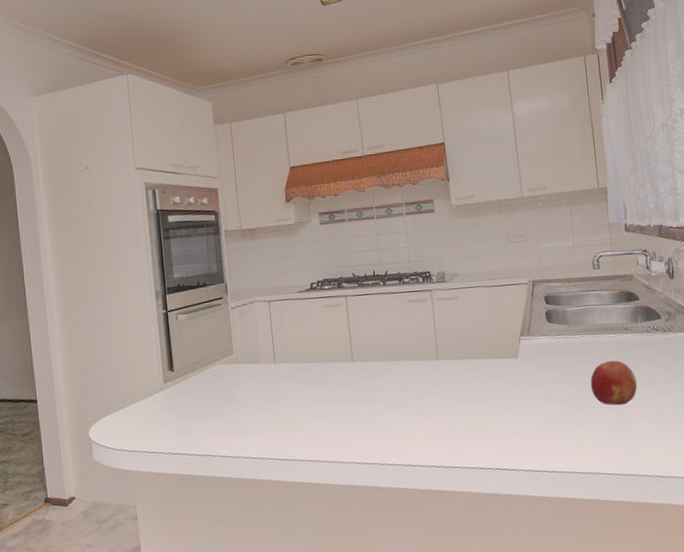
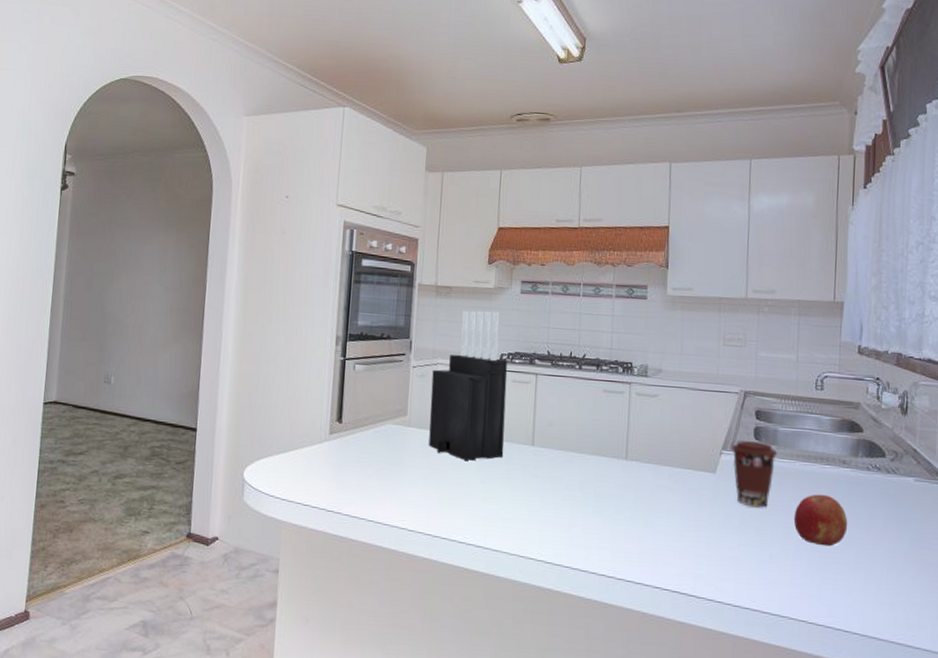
knife block: none [250,244,328,386] -> present [429,310,508,461]
coffee cup: none [528,323,569,383] -> present [731,440,778,508]

